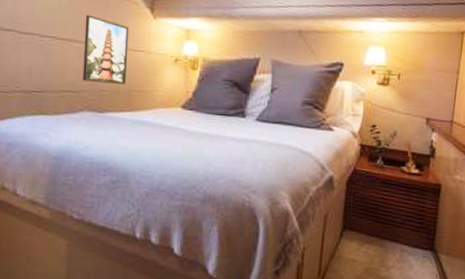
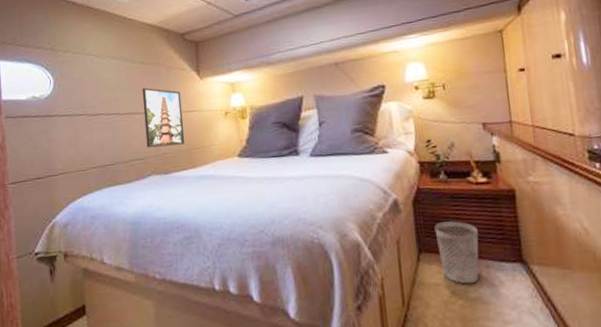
wastebasket: none [361,204,401,264] -> present [434,221,479,284]

